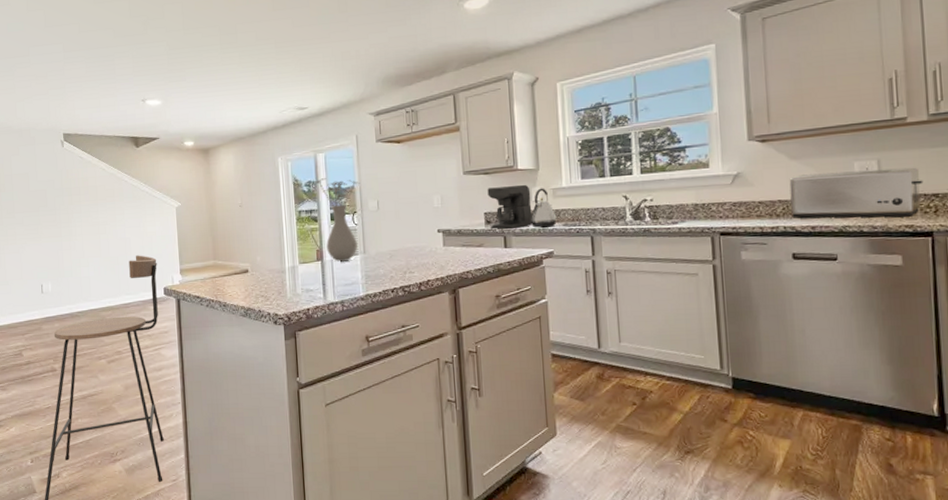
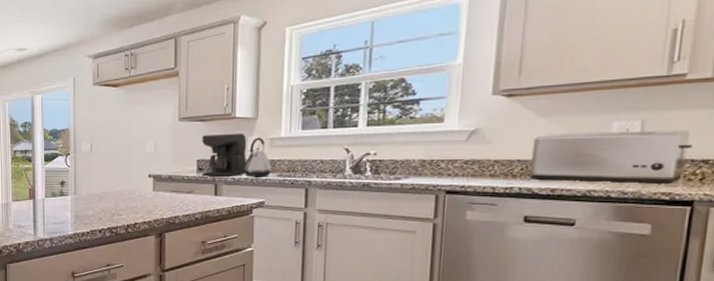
vase: present [312,178,360,262] -> none [28,120,75,201]

